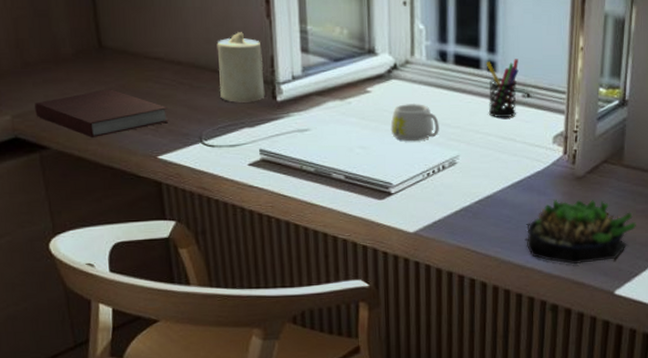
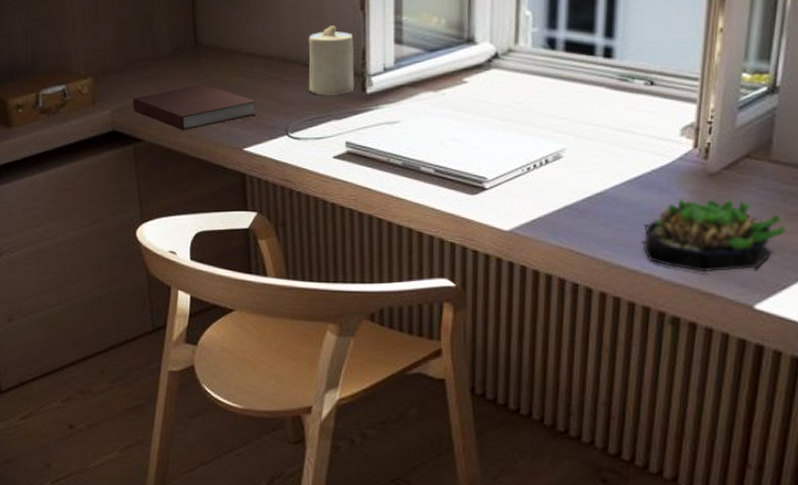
mug: present [390,103,439,141] -> none [488,93,544,133]
pen holder: present [486,59,519,117] -> none [601,43,641,107]

